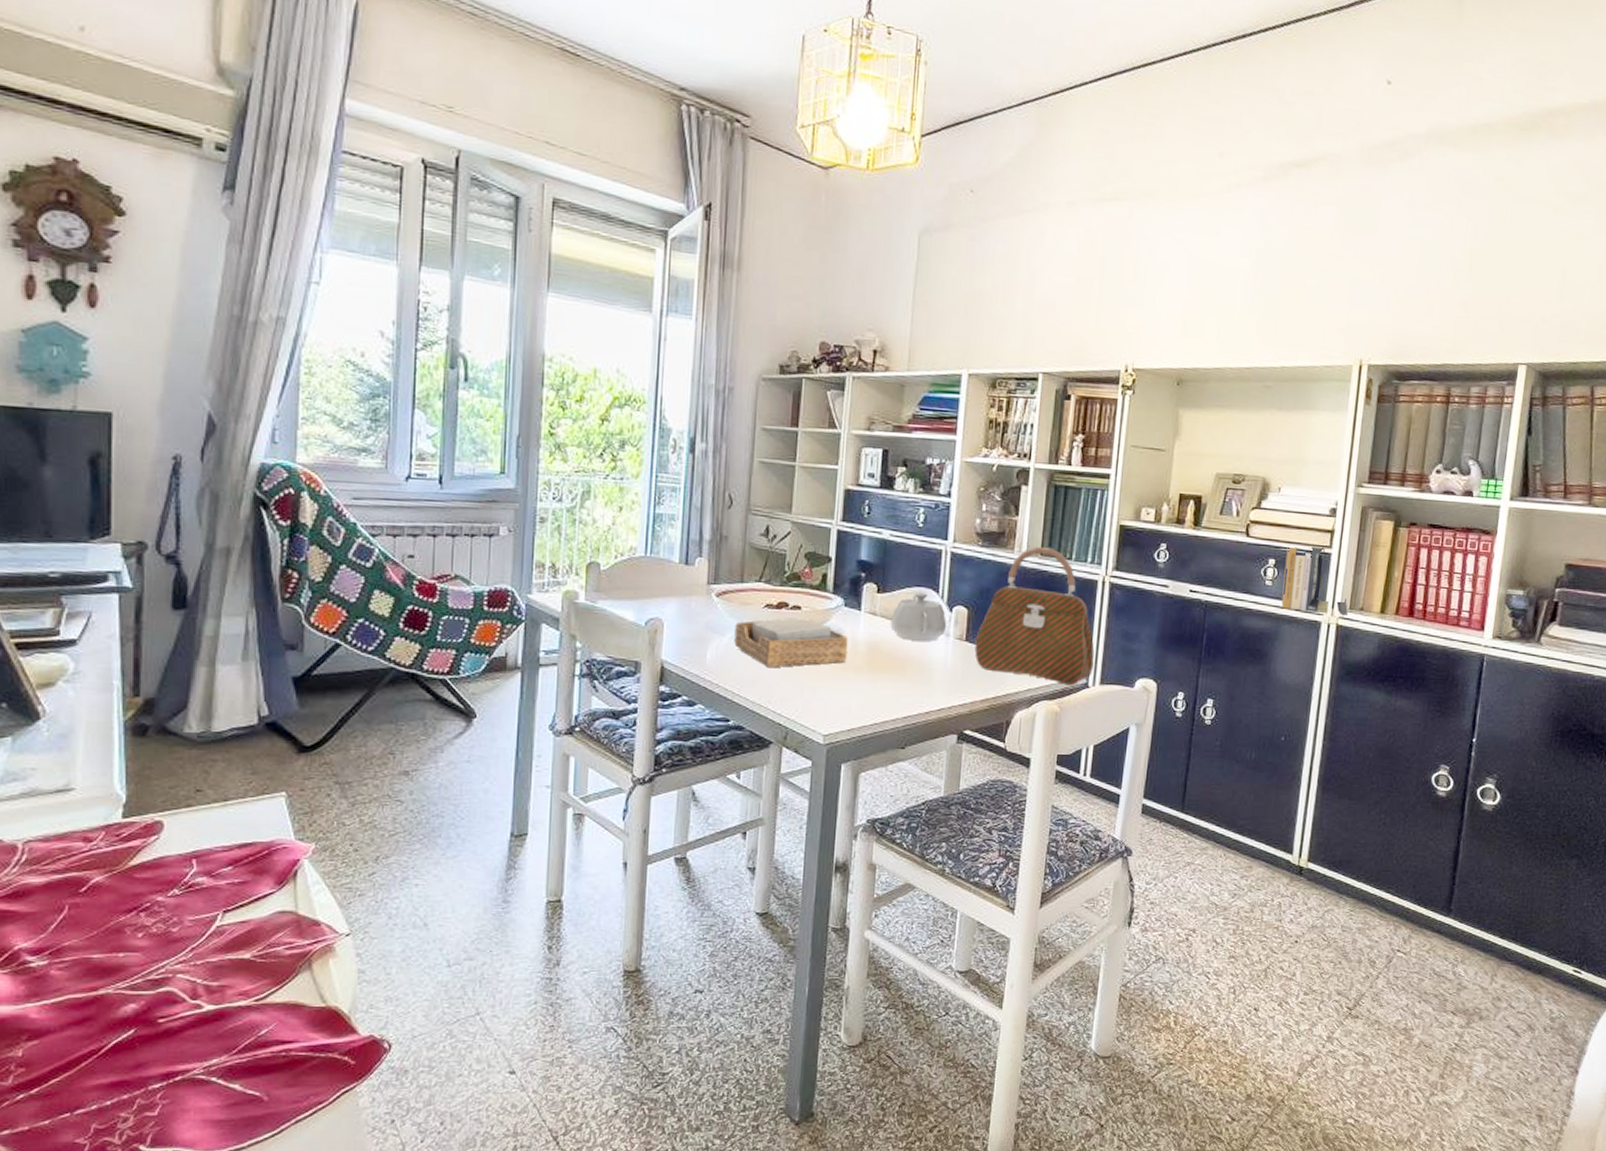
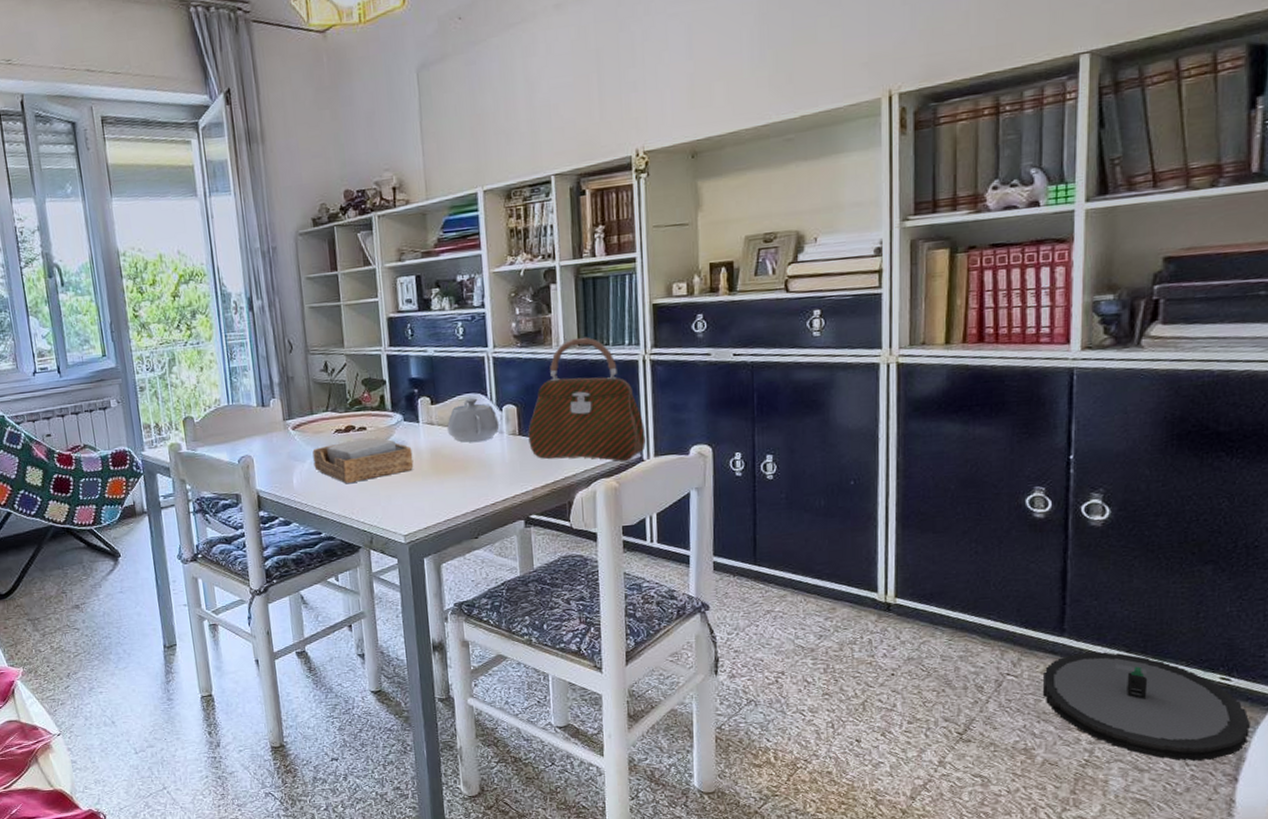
books: present [1281,545,1348,617] -> none [832,288,908,357]
robot vacuum: none [1425,934,1593,1052] -> present [1042,652,1250,762]

